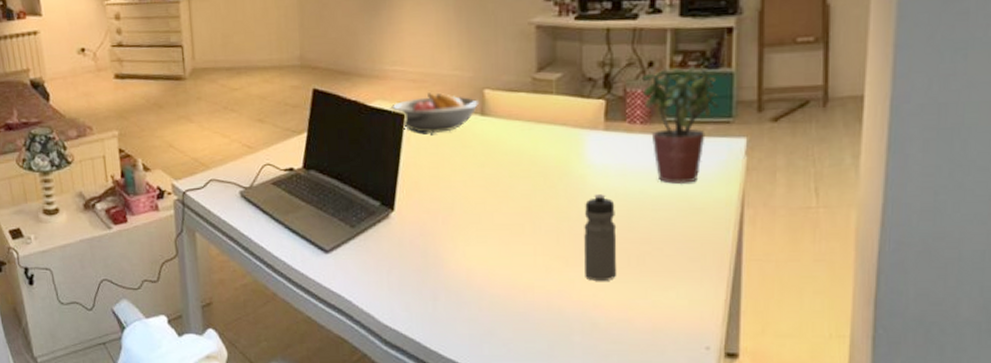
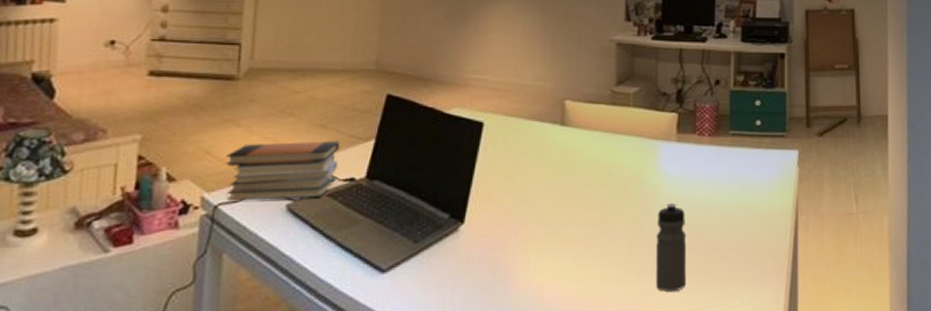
book stack: none [185,134,278,188] -> present [225,141,340,202]
fruit bowl: present [390,93,478,134] -> none [469,102,559,143]
potted plant: present [643,66,720,184] -> none [711,85,776,192]

